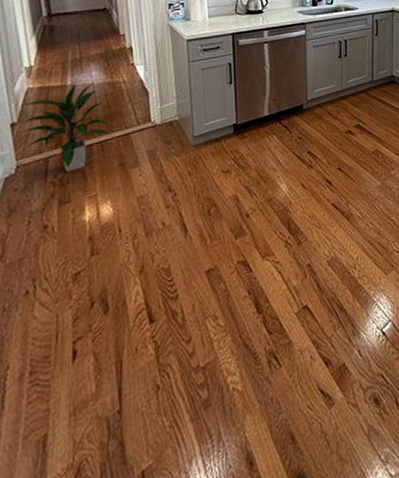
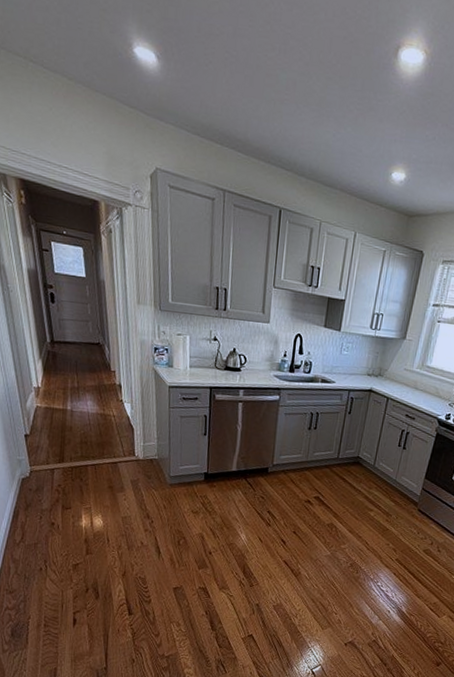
indoor plant: present [20,82,110,173] -> none [32,409,101,485]

